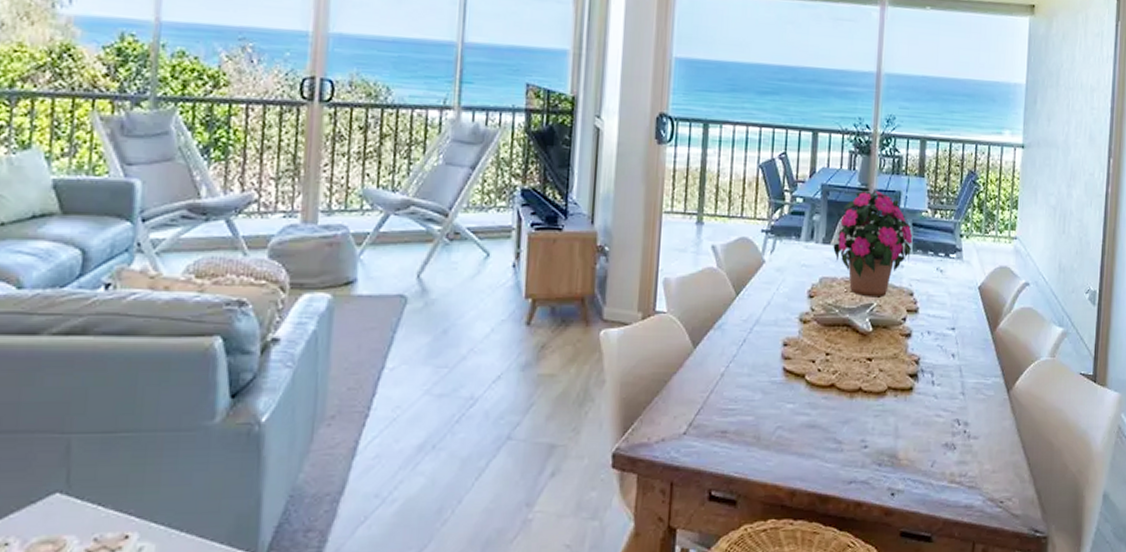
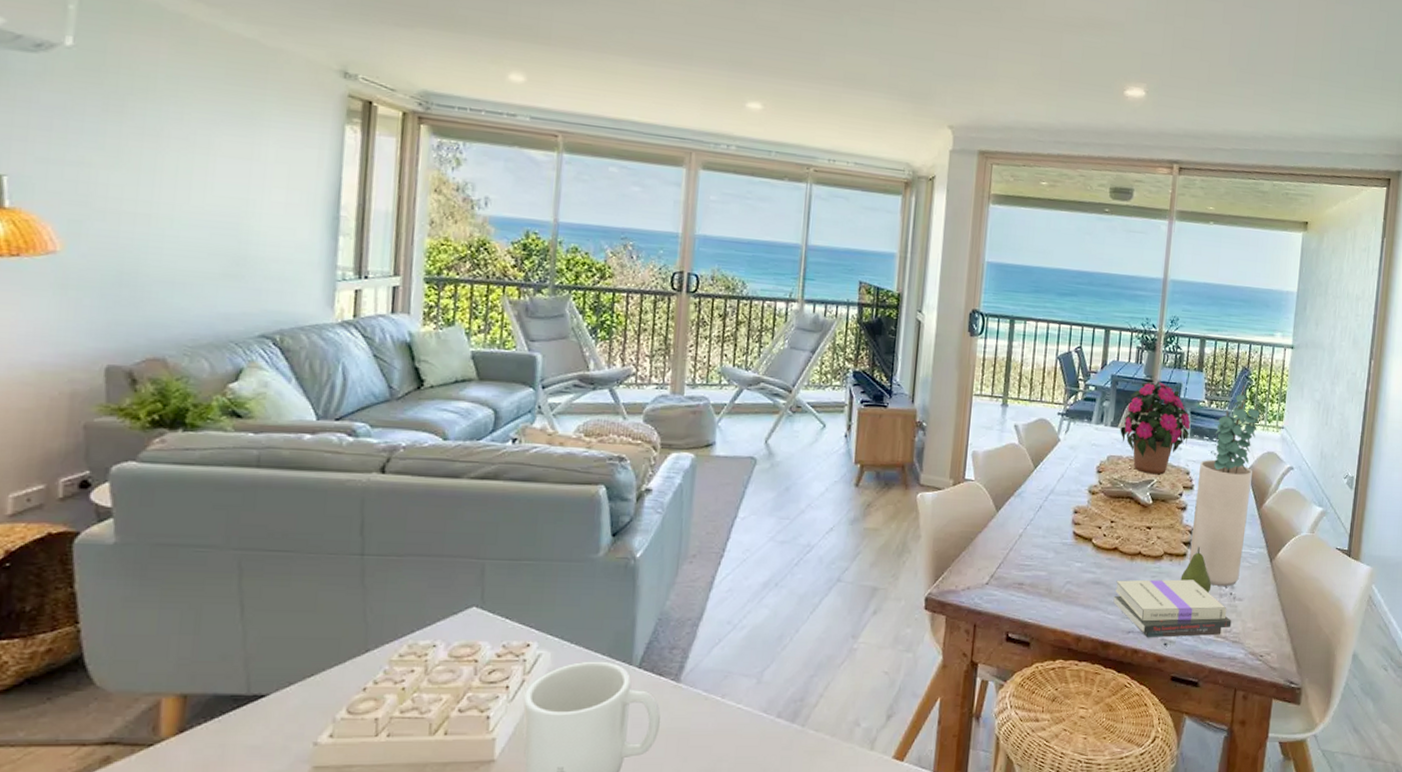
books: none [831,417,967,487] -> present [1113,579,1232,637]
fruit: none [907,378,943,432] -> present [1180,546,1212,593]
vase: none [916,190,990,423] -> present [1189,384,1260,586]

